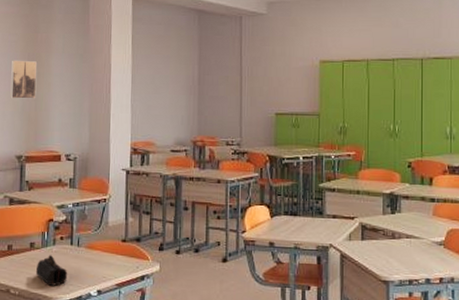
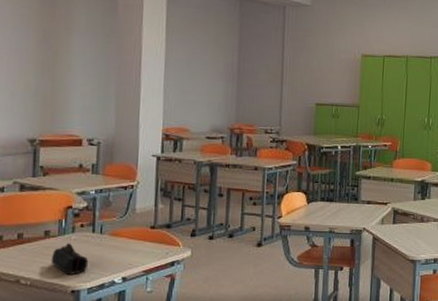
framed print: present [10,60,37,99] -> none [21,35,55,79]

